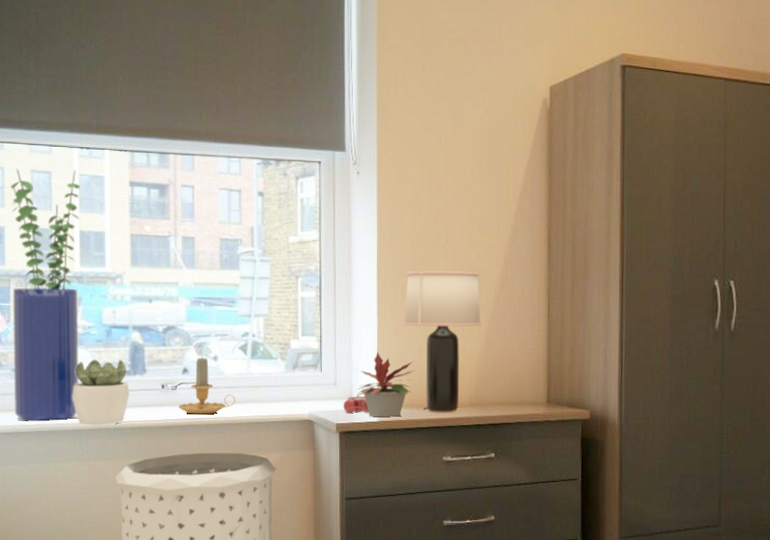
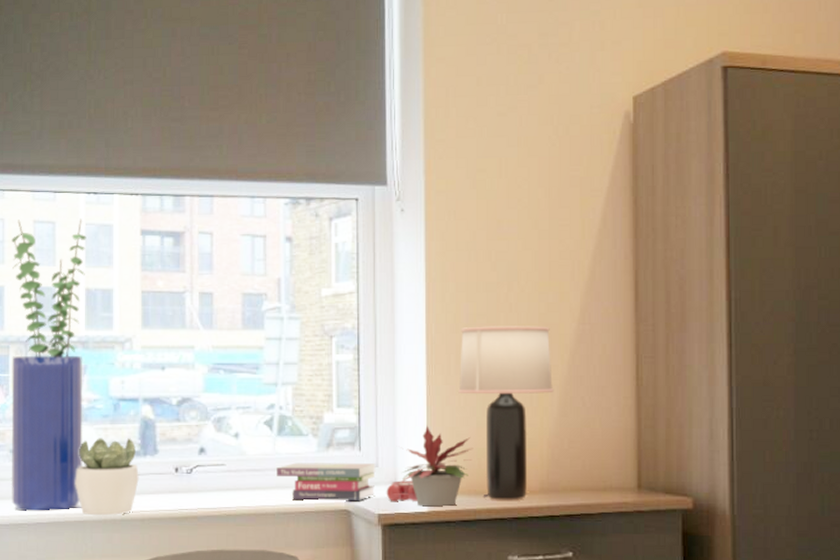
candle: present [178,355,236,416] -> none [194,431,261,504]
books: none [250,381,335,412] -> present [276,462,376,500]

